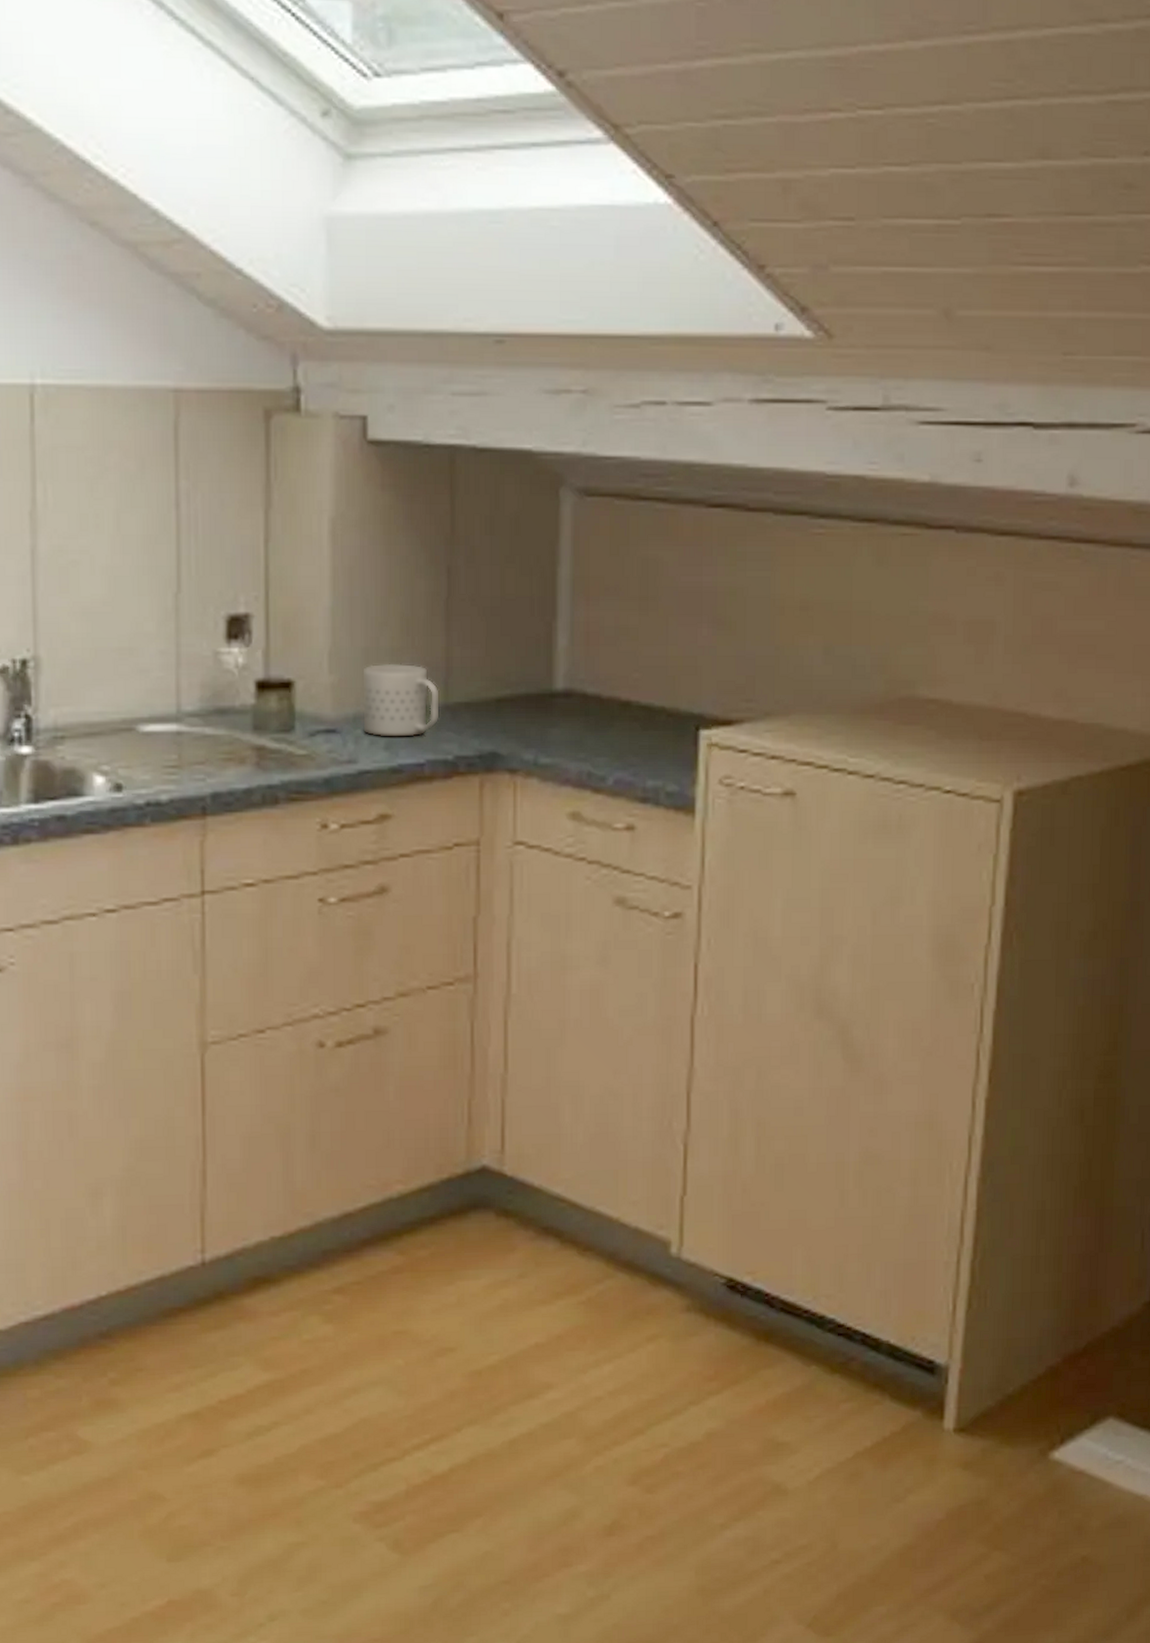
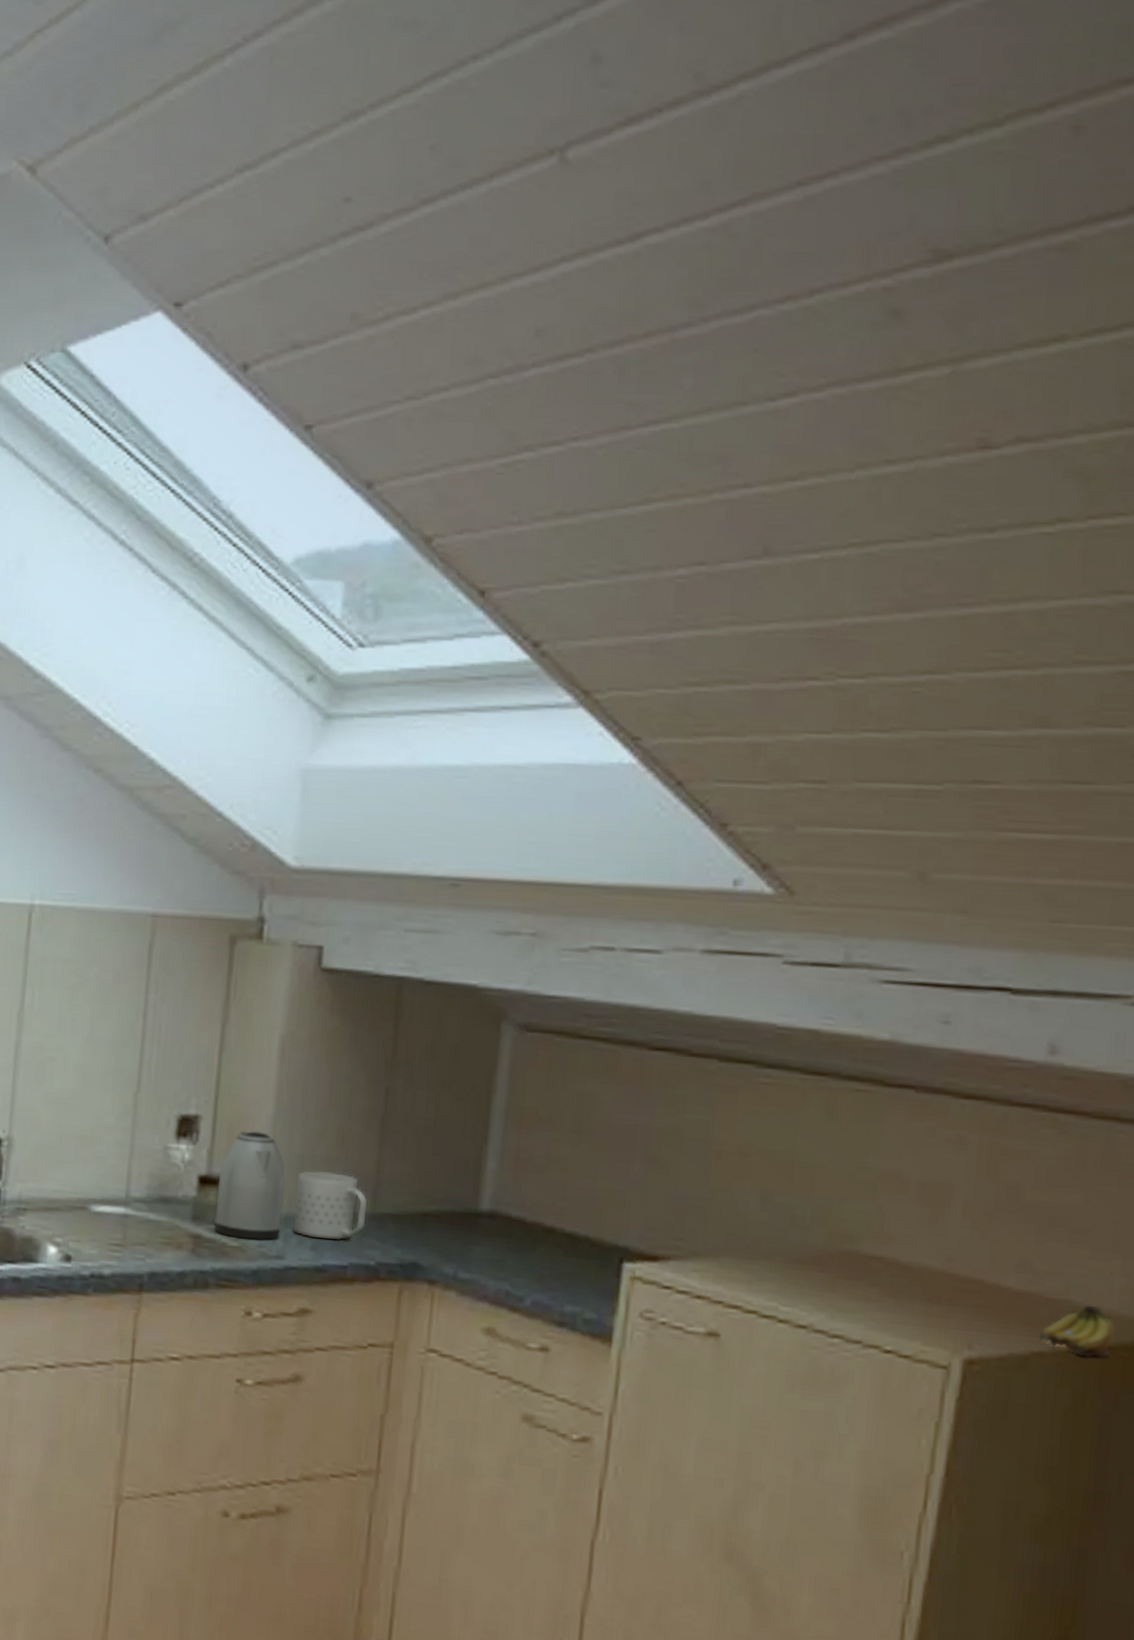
kettle: none [277,625,351,745] -> present [213,1131,286,1240]
fruit: none [1077,726,1140,776] -> present [1039,1305,1116,1358]

